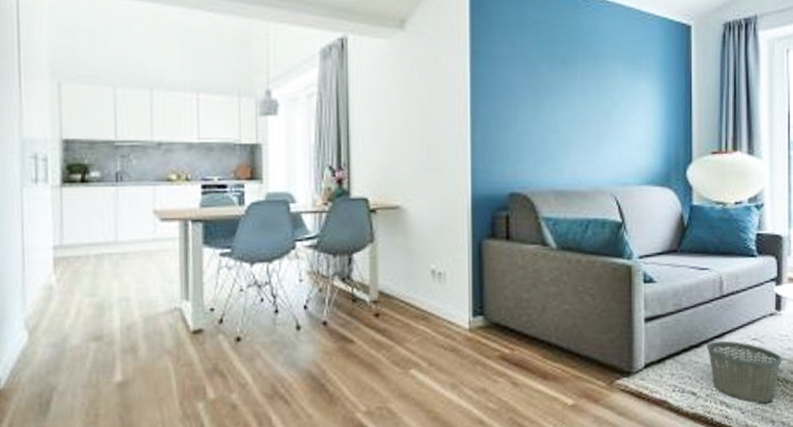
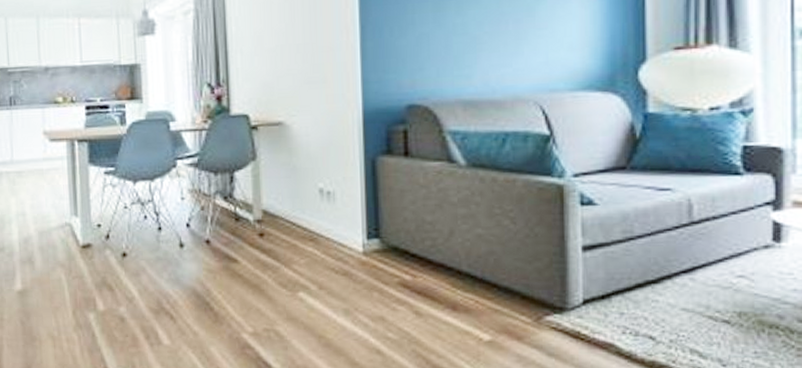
basket: present [706,341,783,404] -> none [669,277,784,356]

